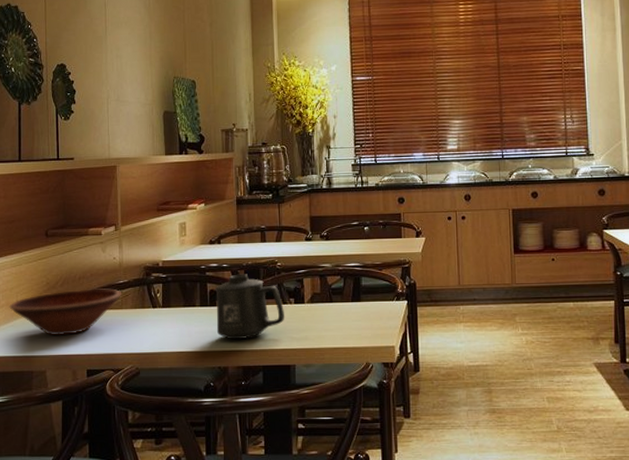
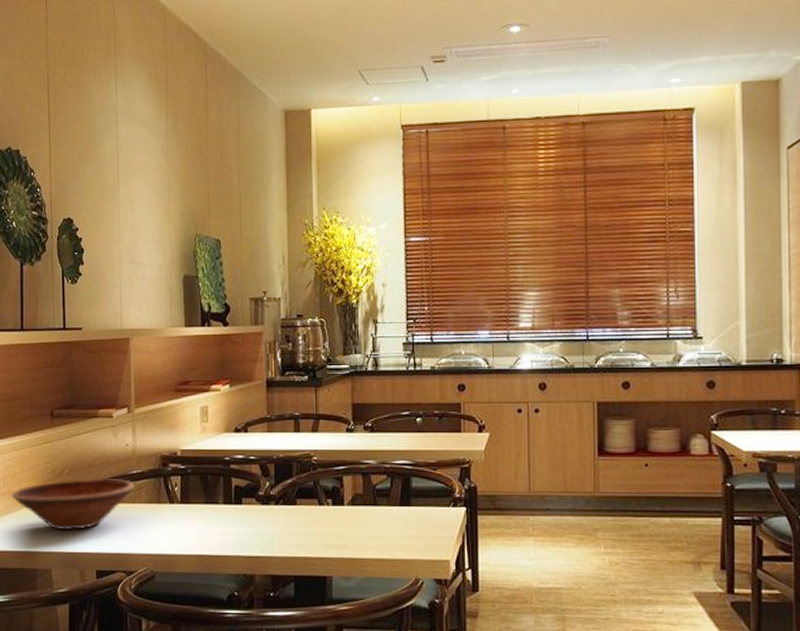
mug: present [215,274,285,340] -> none [240,468,321,545]

